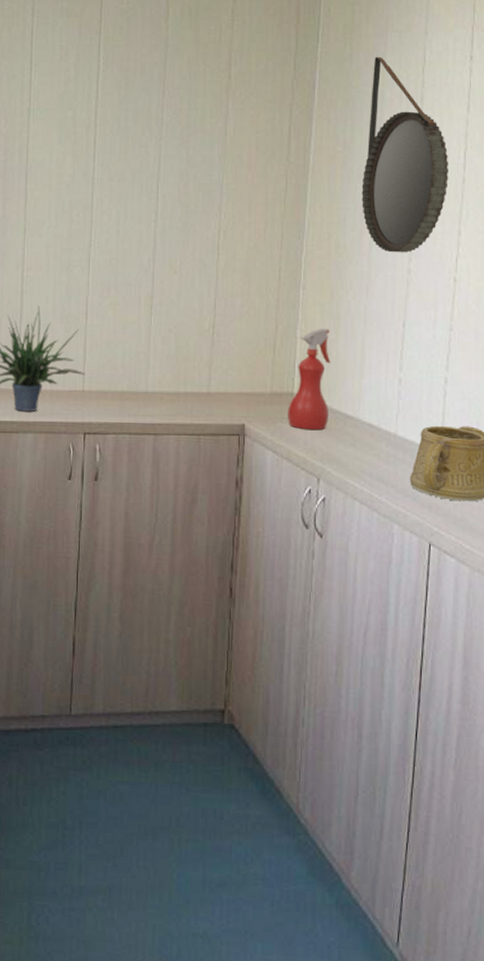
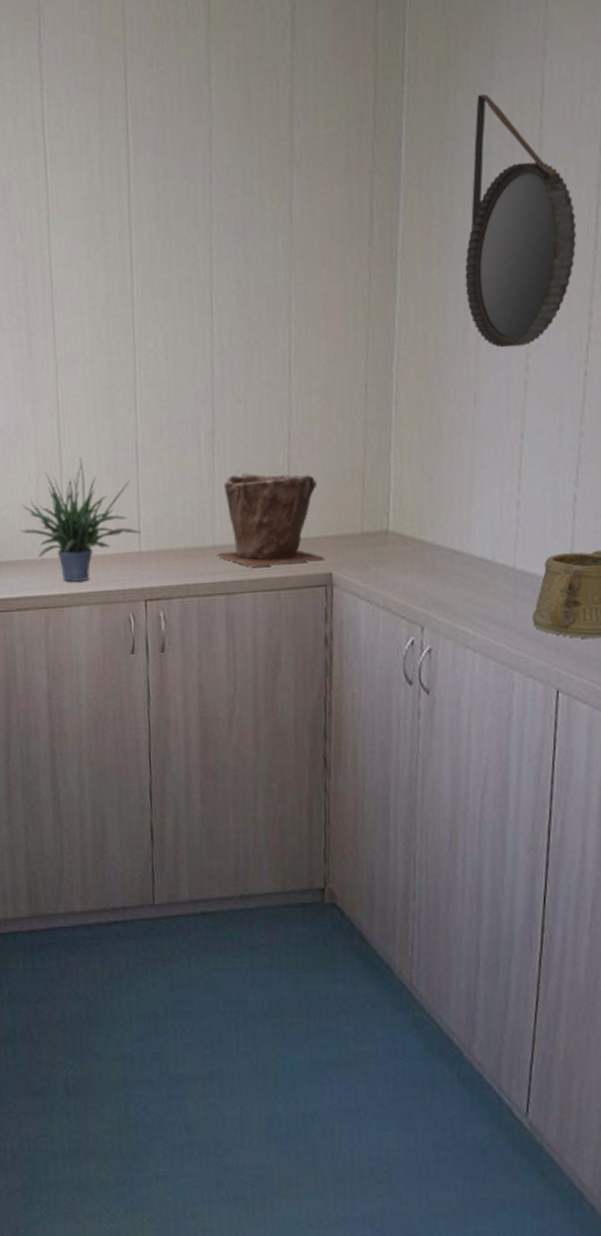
plant pot: none [148,332,240,414] -> present [217,472,326,567]
spray bottle: present [288,329,331,431] -> none [383,450,433,573]

